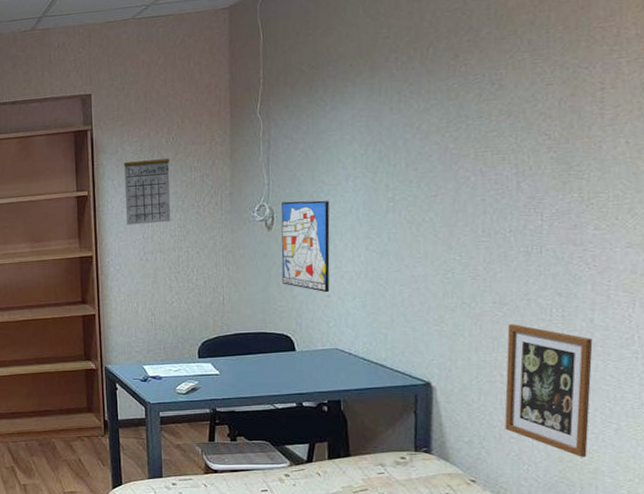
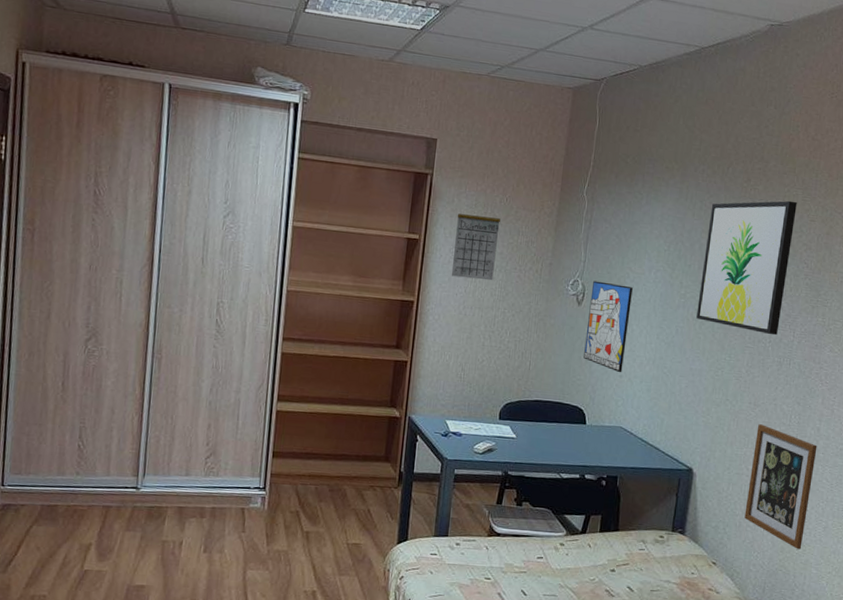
wall art: none [410,67,525,224] -> present [696,200,797,335]

